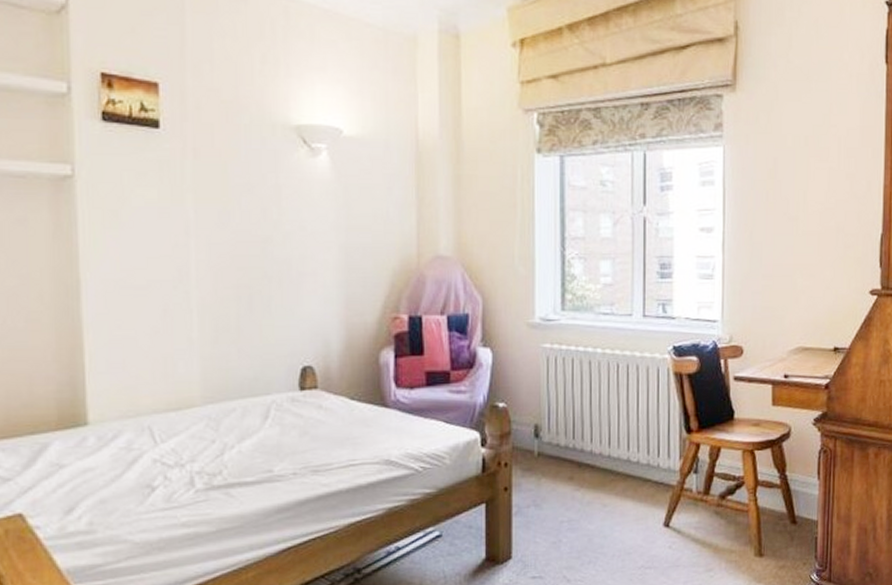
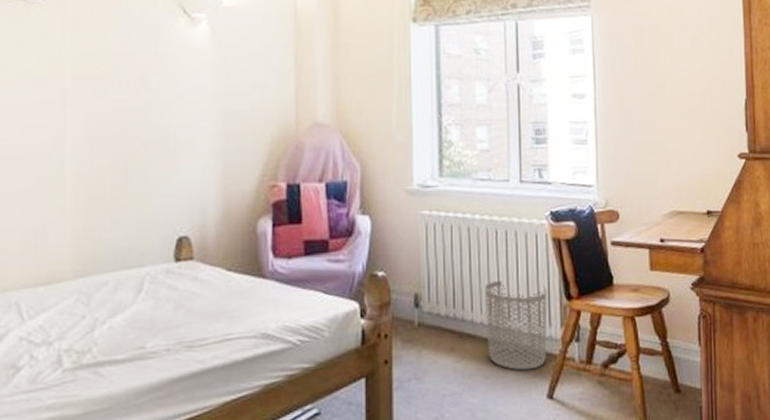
waste bin: none [604,412,667,500] -> present [484,279,547,371]

